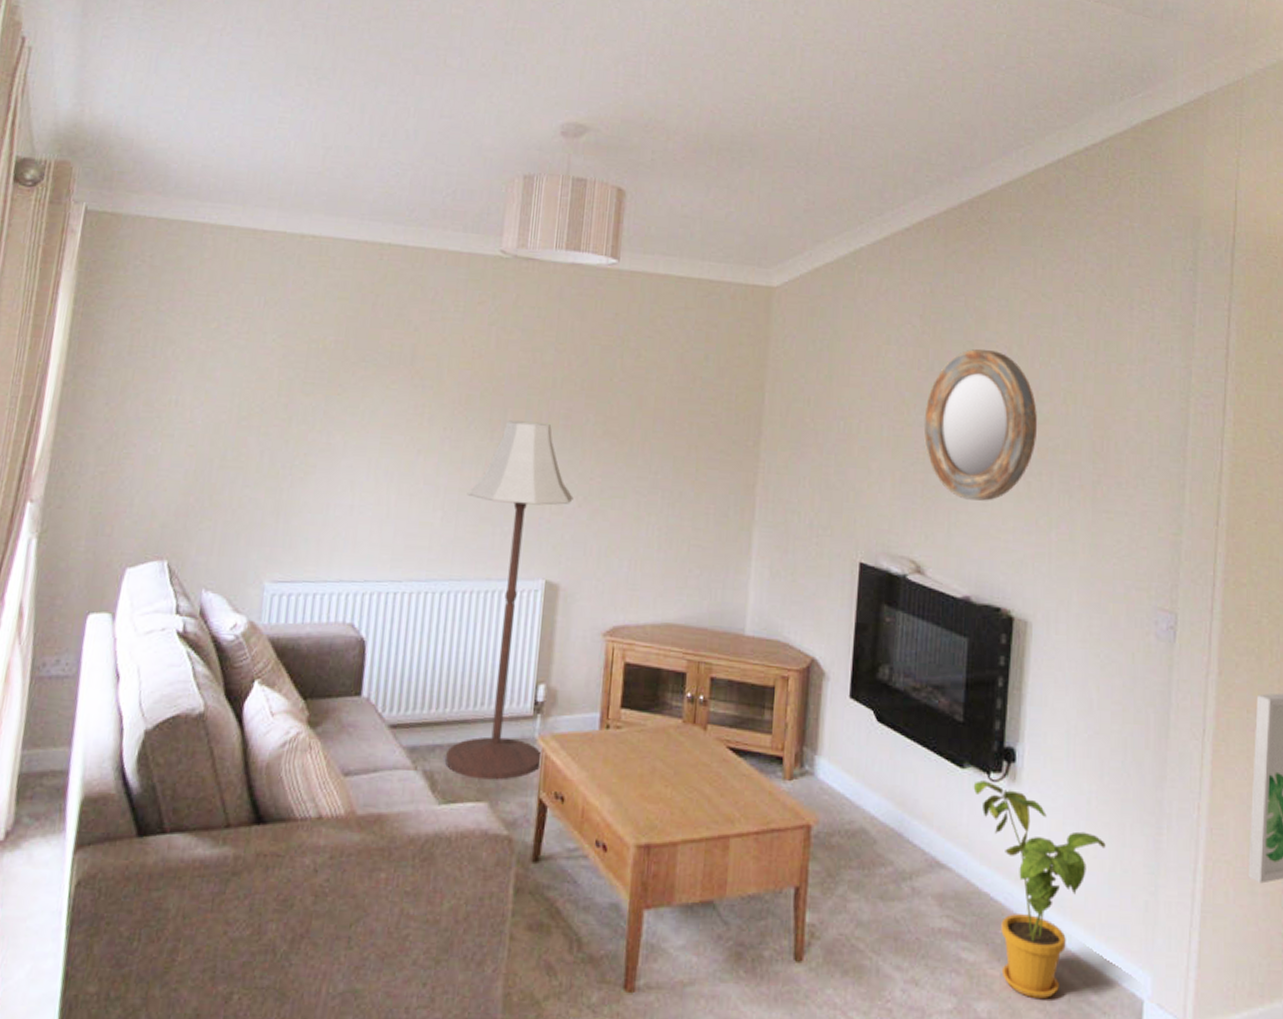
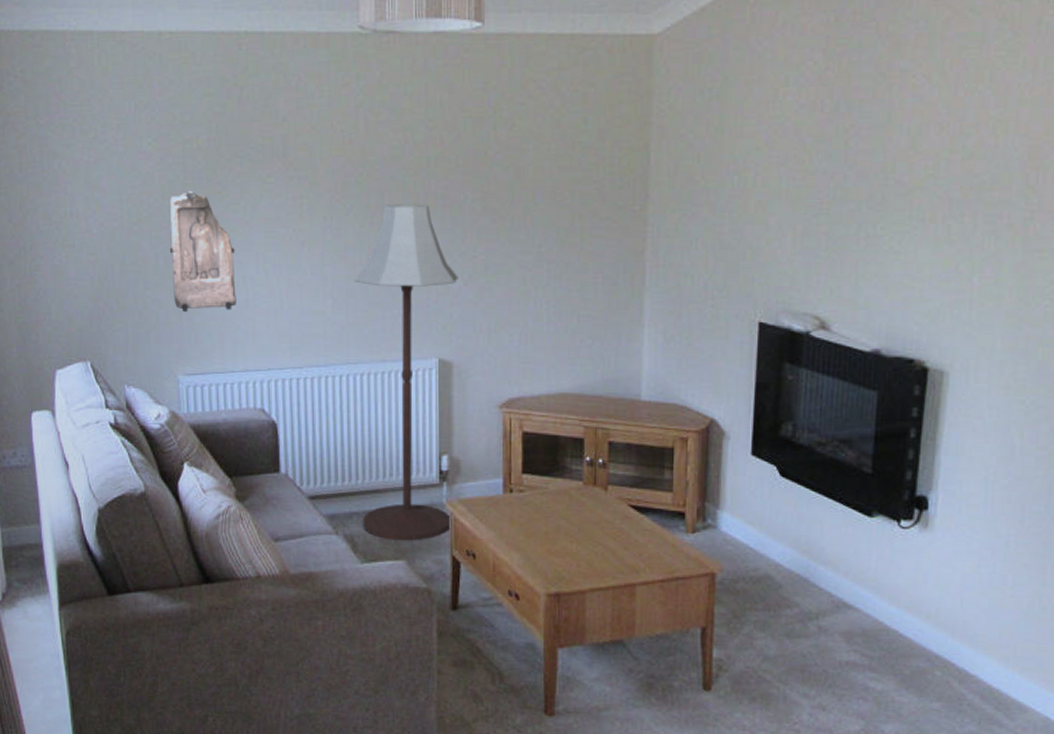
relief sculpture: none [272,389,347,515] -> present [170,190,237,313]
home mirror: present [923,349,1038,501] -> none [827,80,961,249]
house plant: present [973,780,1106,998] -> none [882,528,1024,721]

